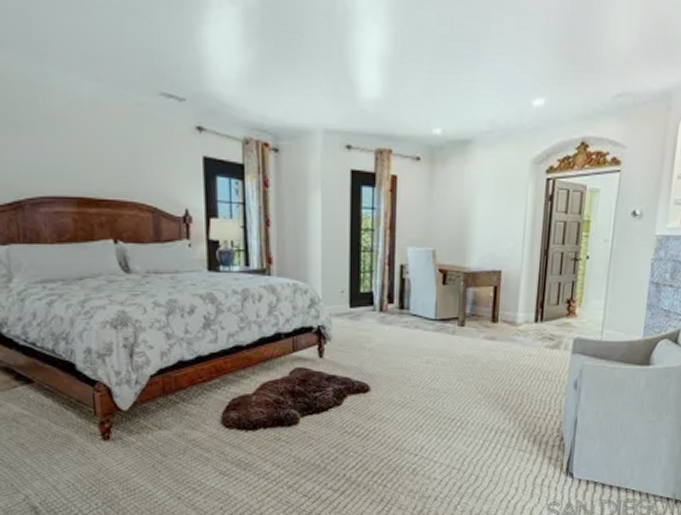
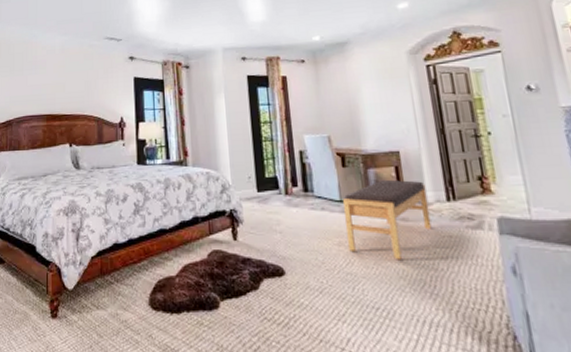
bench: none [436,299,519,377] -> present [343,179,432,260]

